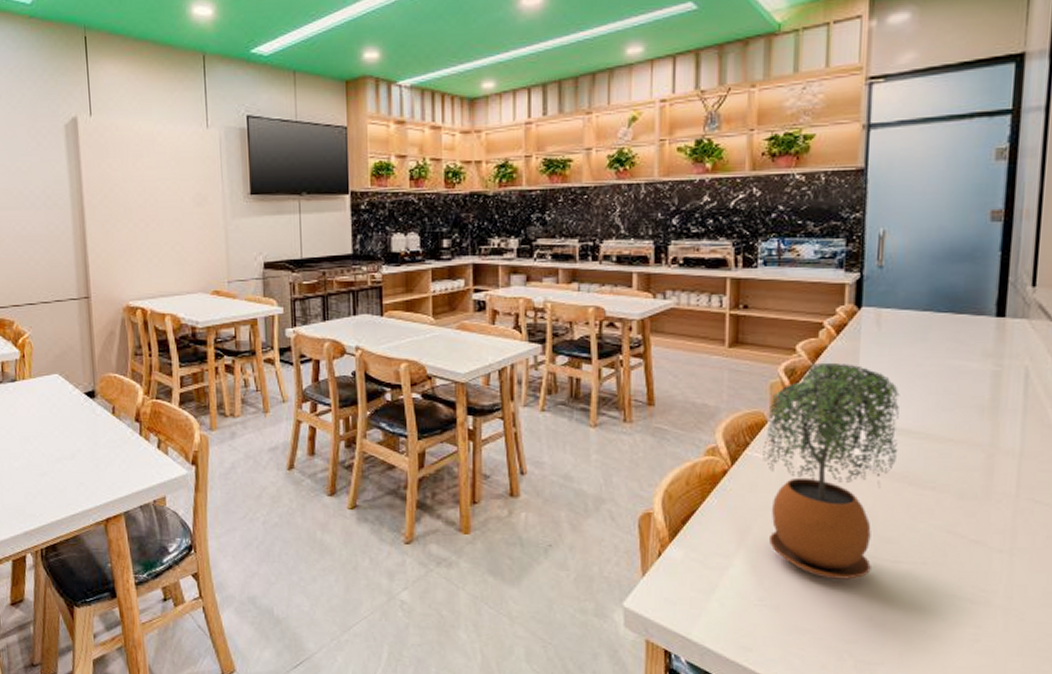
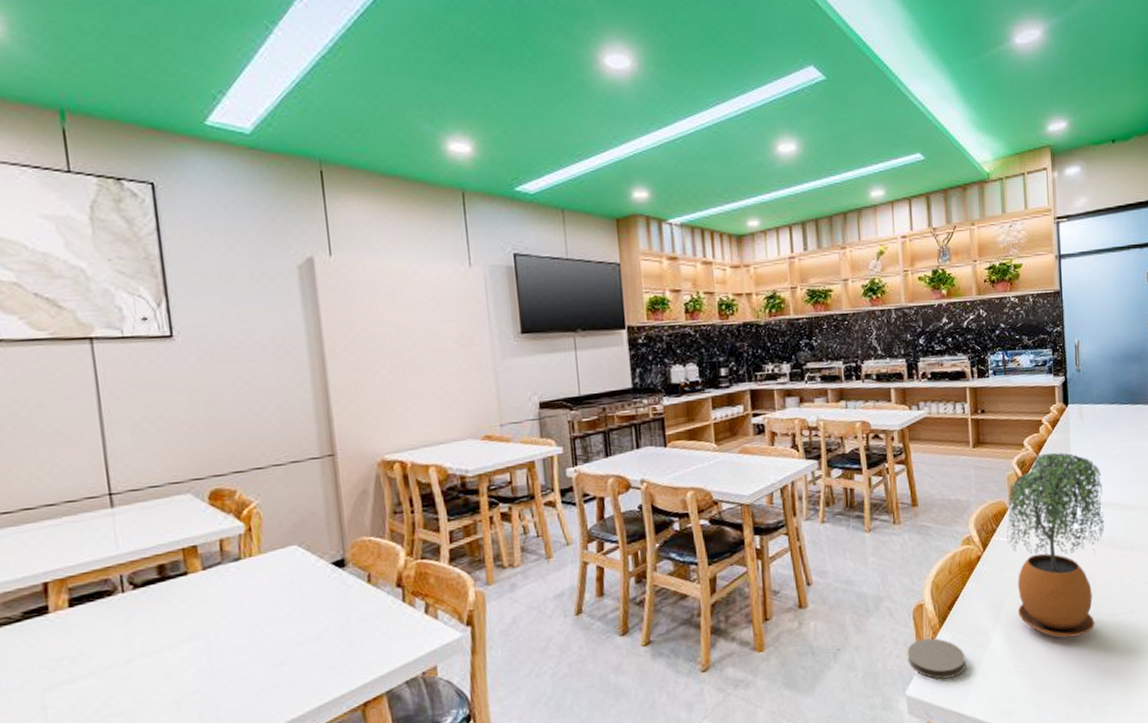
coaster: none [628,550,698,598] -> present [907,638,966,680]

